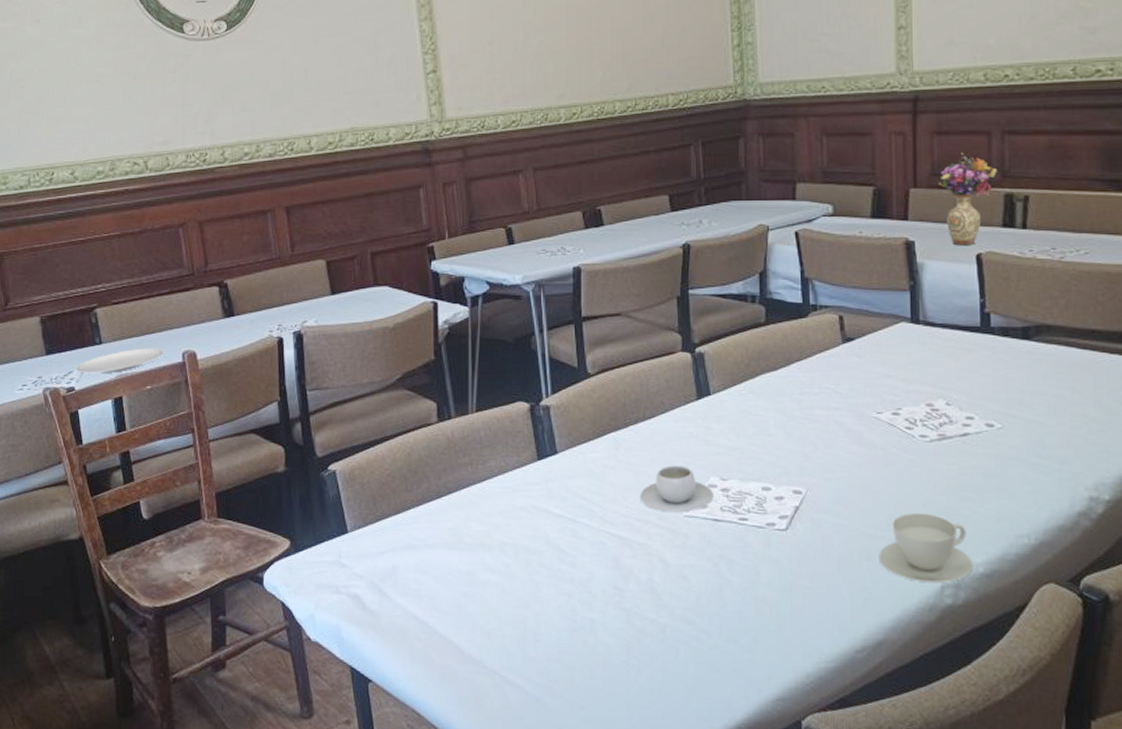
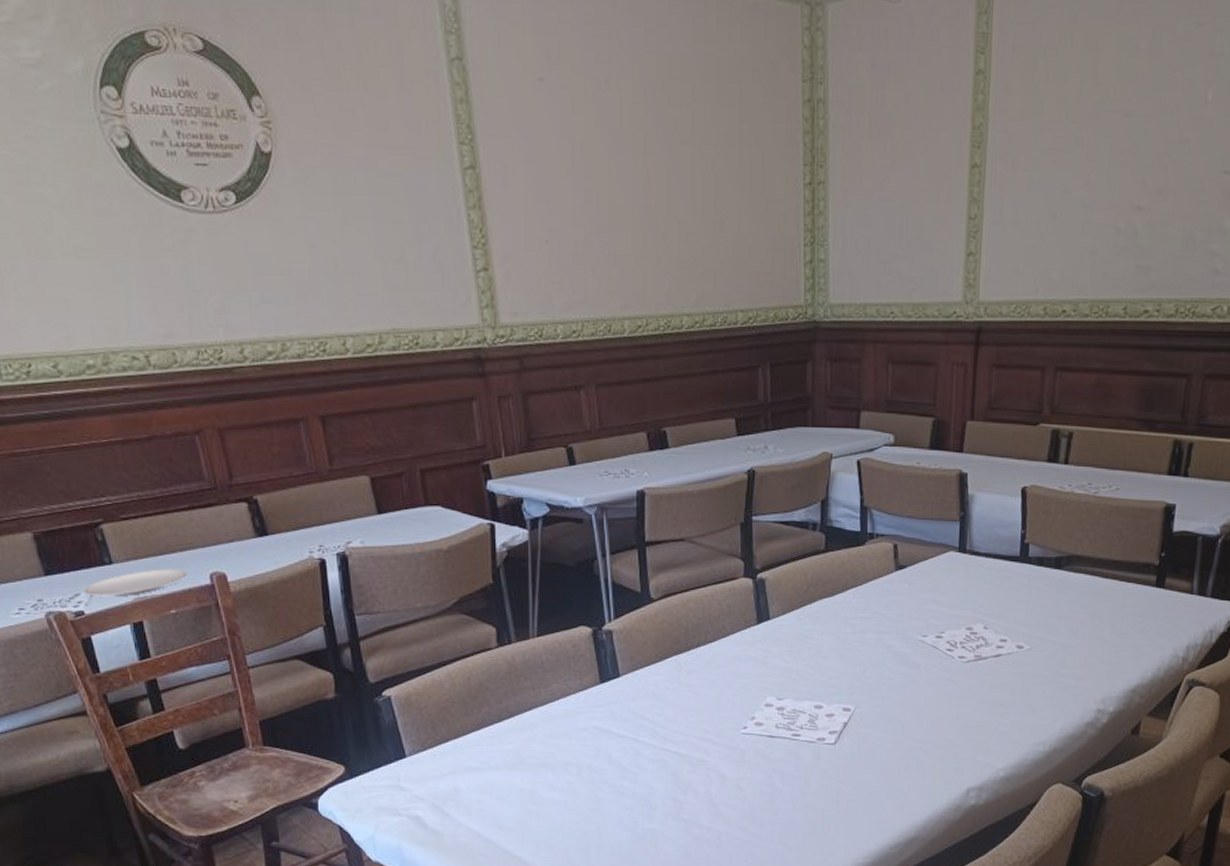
teacup: present [639,465,713,513] -> none [699,686,769,731]
teacup: present [879,512,973,584] -> none [915,726,996,787]
flower arrangement: present [939,152,997,246] -> none [994,386,1047,479]

